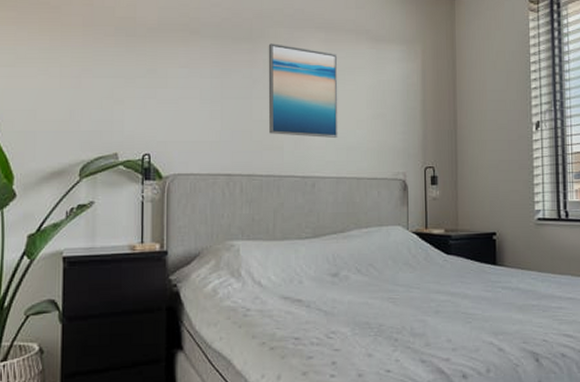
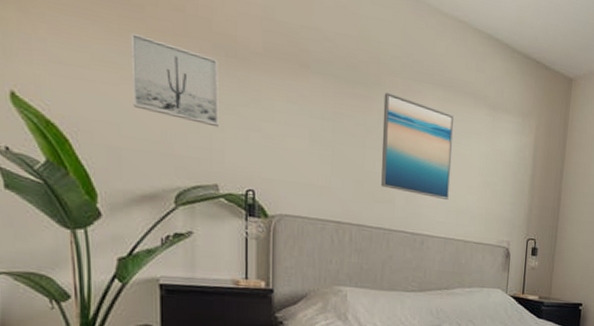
wall art: none [48,30,120,100] -> present [130,32,219,128]

